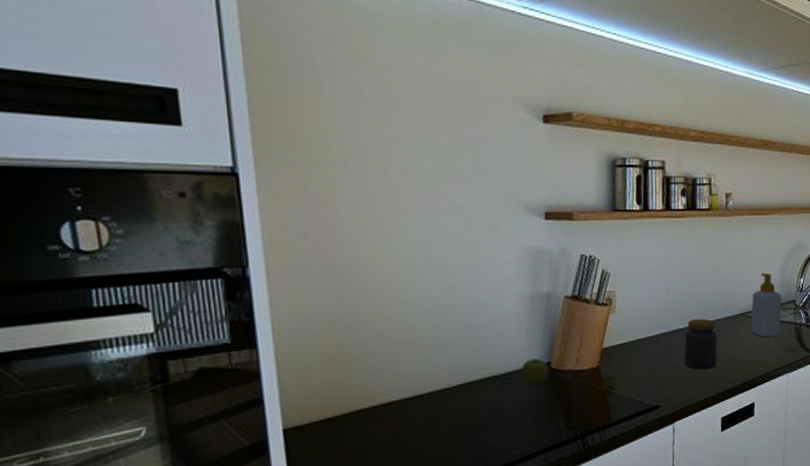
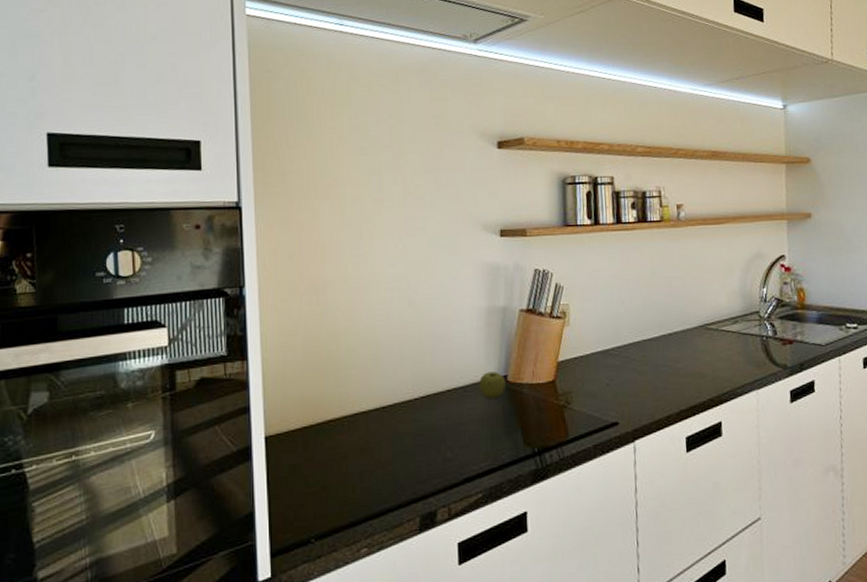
jar: present [684,318,718,370] -> none [642,331,678,385]
soap bottle: present [750,273,782,338] -> none [711,283,746,351]

